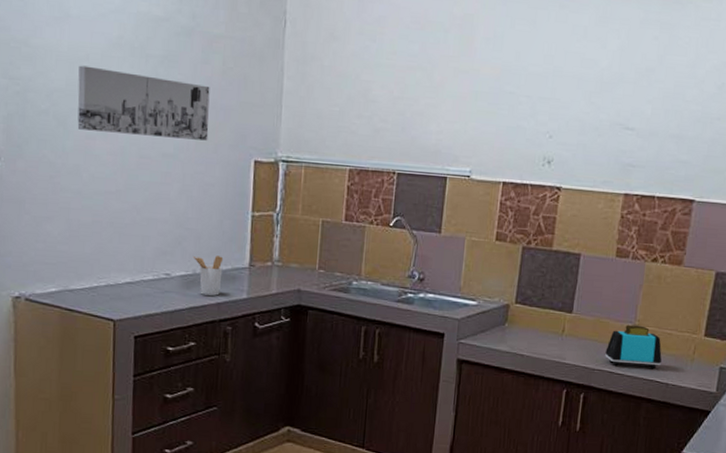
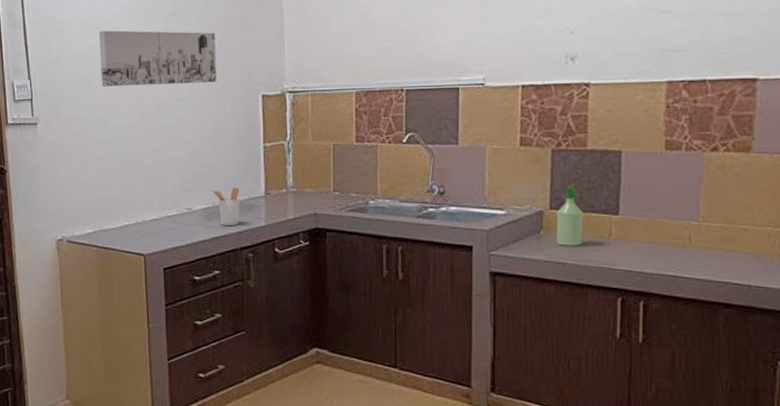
spray bottle: none [518,281,543,340] -> present [556,184,583,246]
toaster: present [605,324,662,370] -> none [665,222,738,270]

